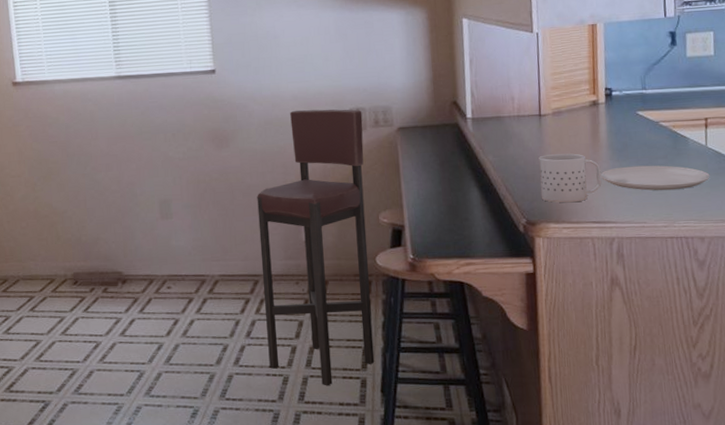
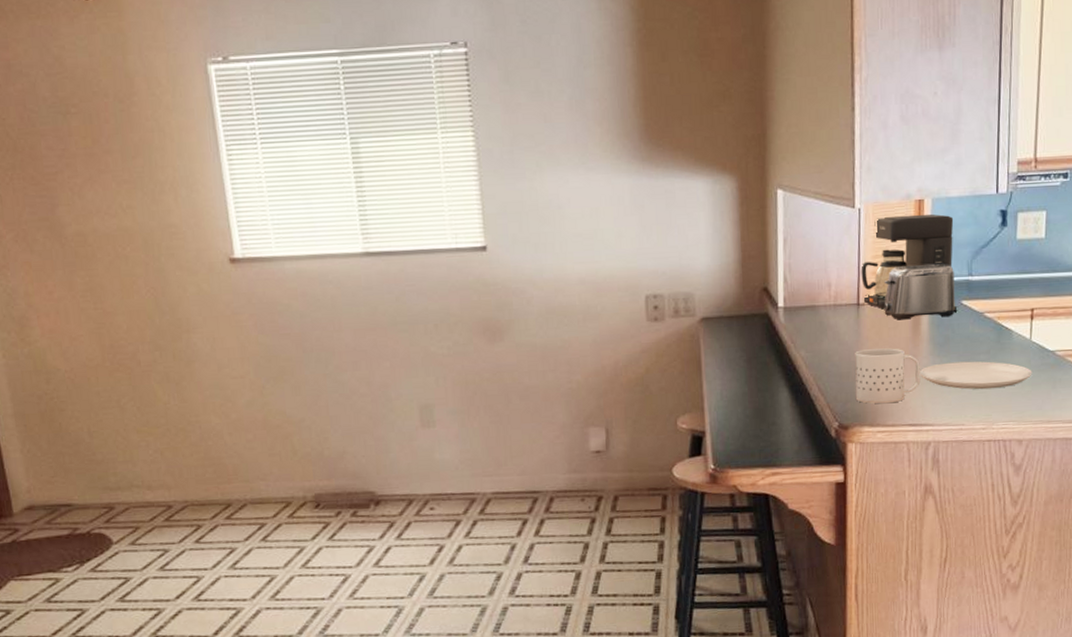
bar stool: present [257,109,375,386] -> none [536,295,669,615]
coffee maker: none [541,36,627,119] -> present [861,214,954,308]
toaster: none [563,79,635,129] -> present [884,263,959,320]

